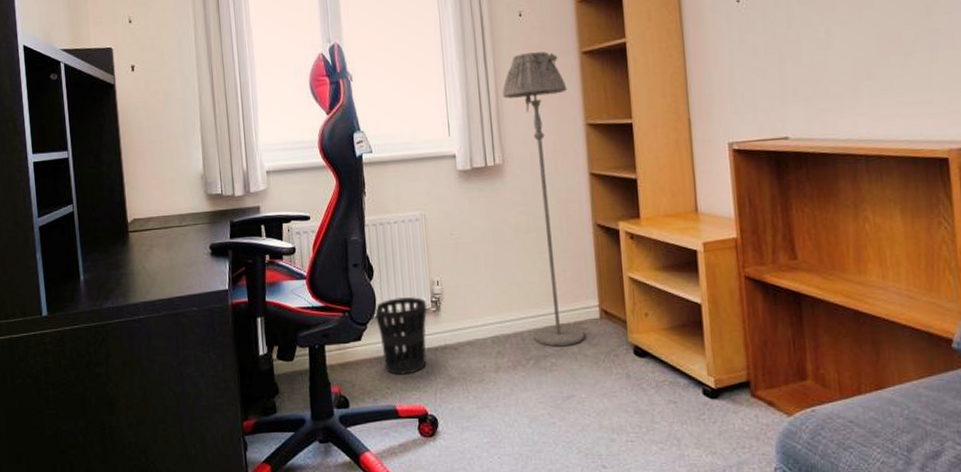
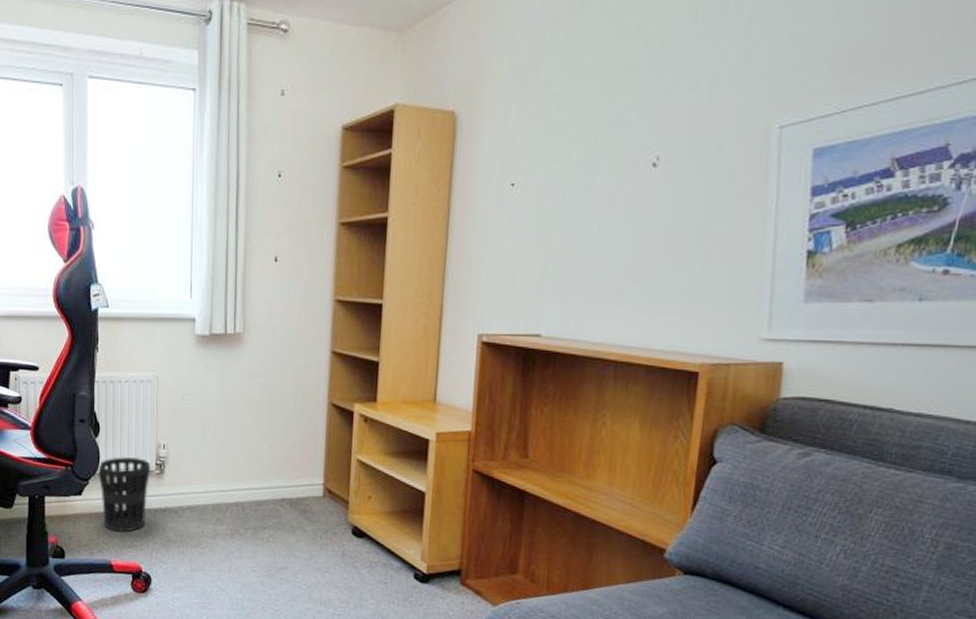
floor lamp: present [502,51,584,347] -> none [250,218,320,520]

